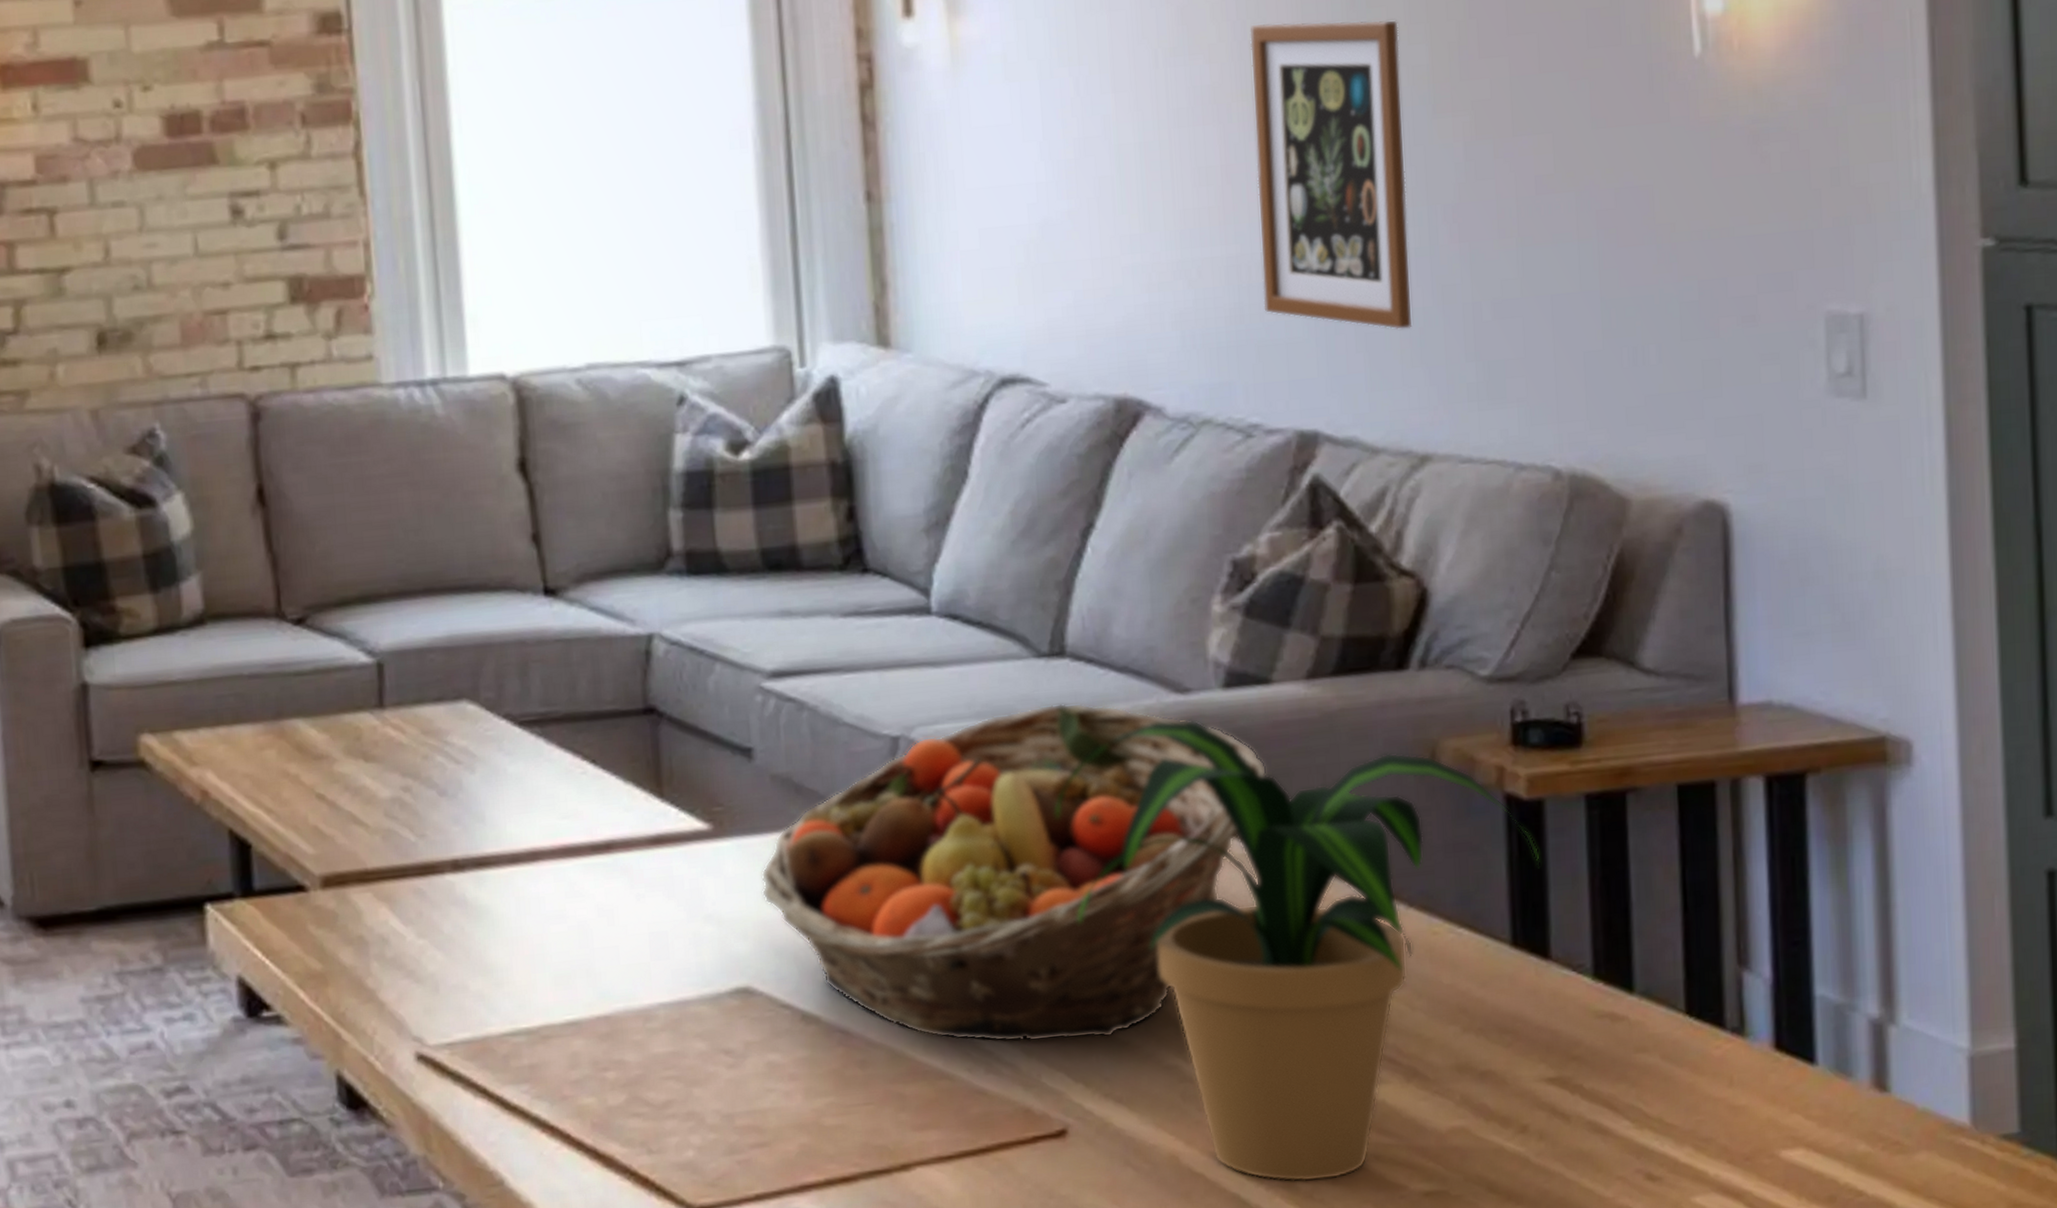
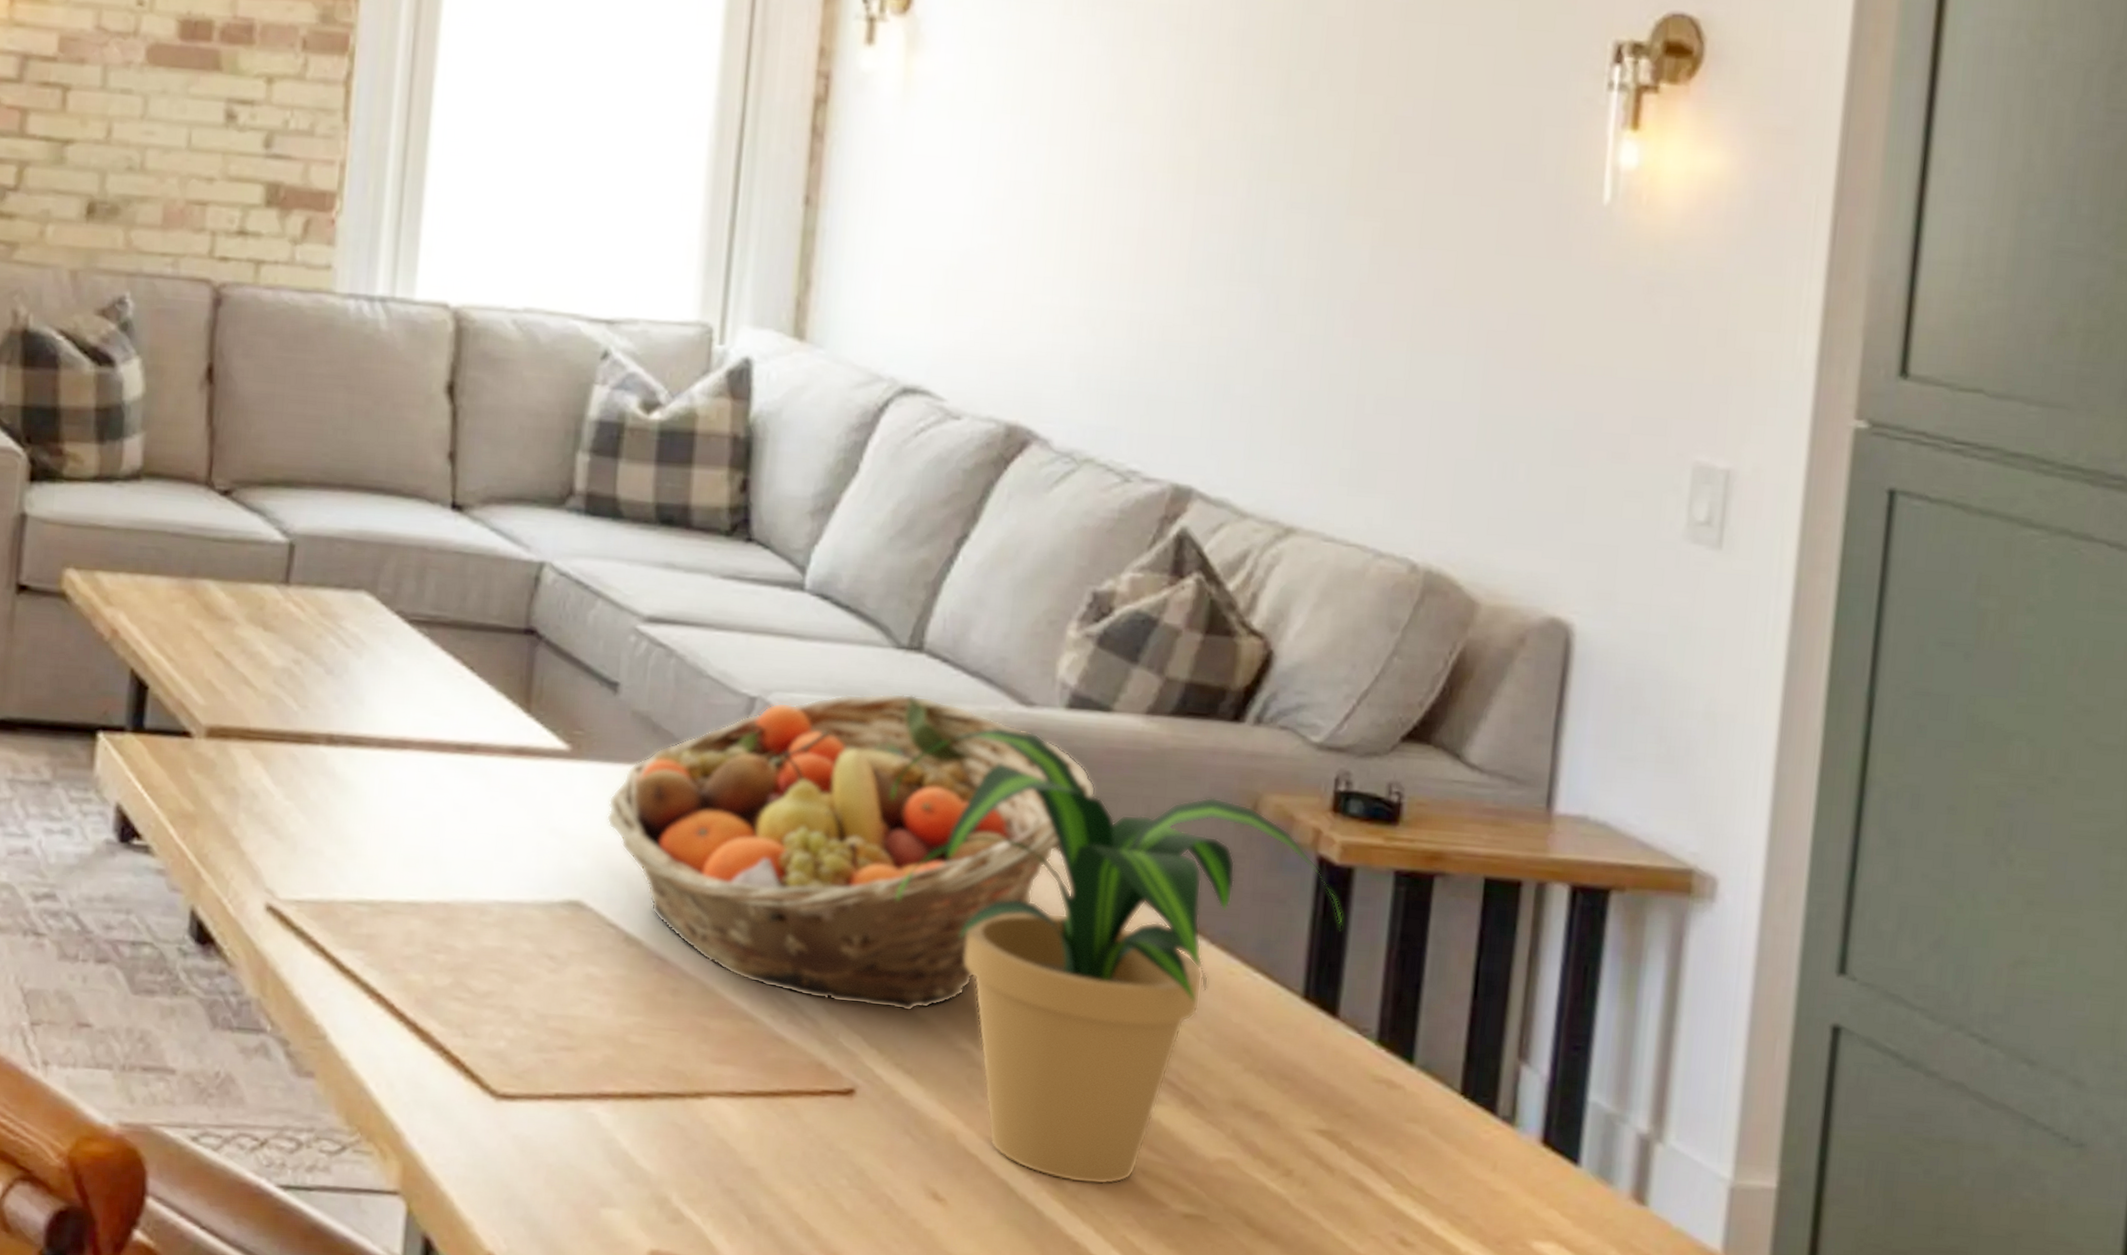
wall art: present [1250,20,1413,330] -> none [1160,105,1326,408]

